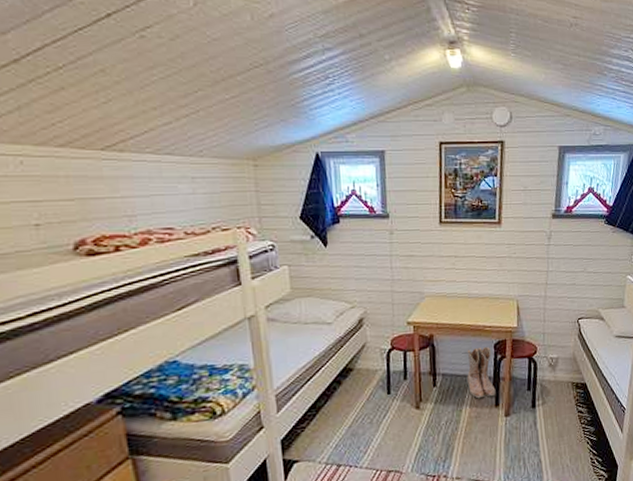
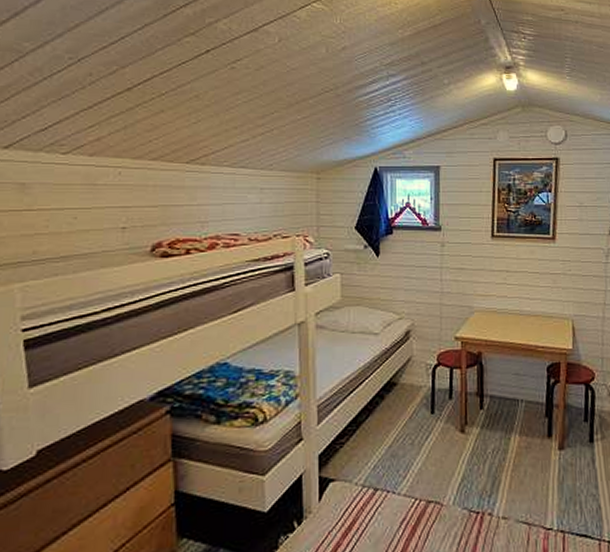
boots: present [466,346,496,399] -> none [516,368,549,427]

